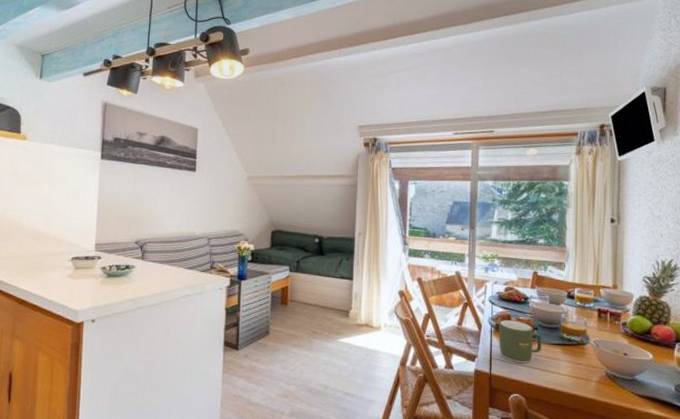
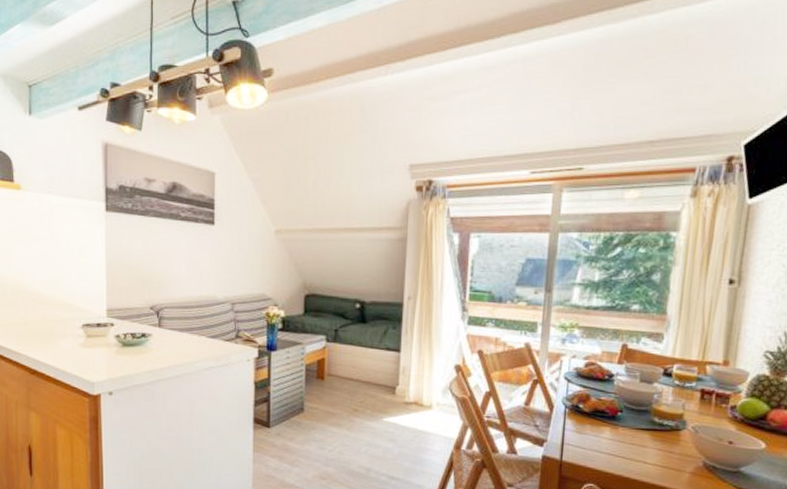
mug: present [499,320,542,363] -> none [573,400,627,450]

